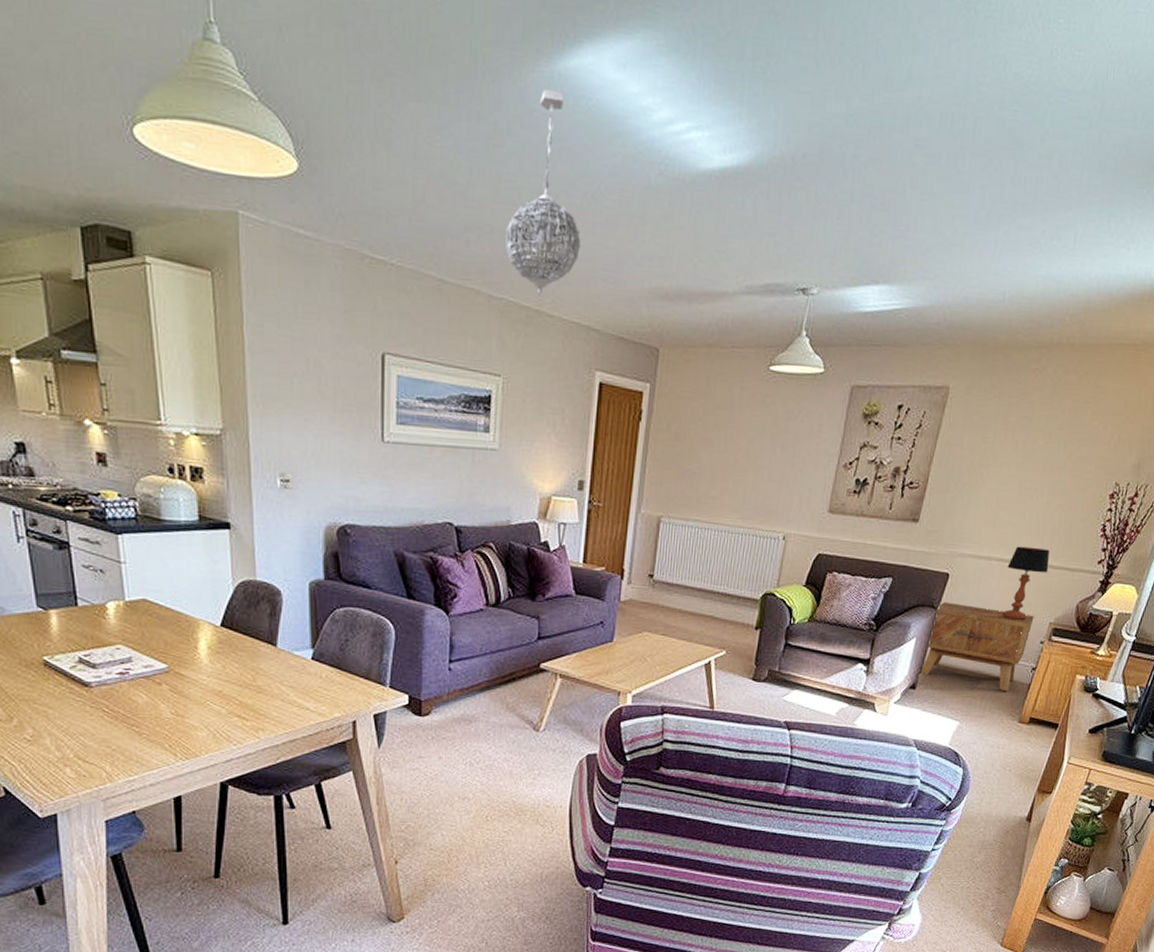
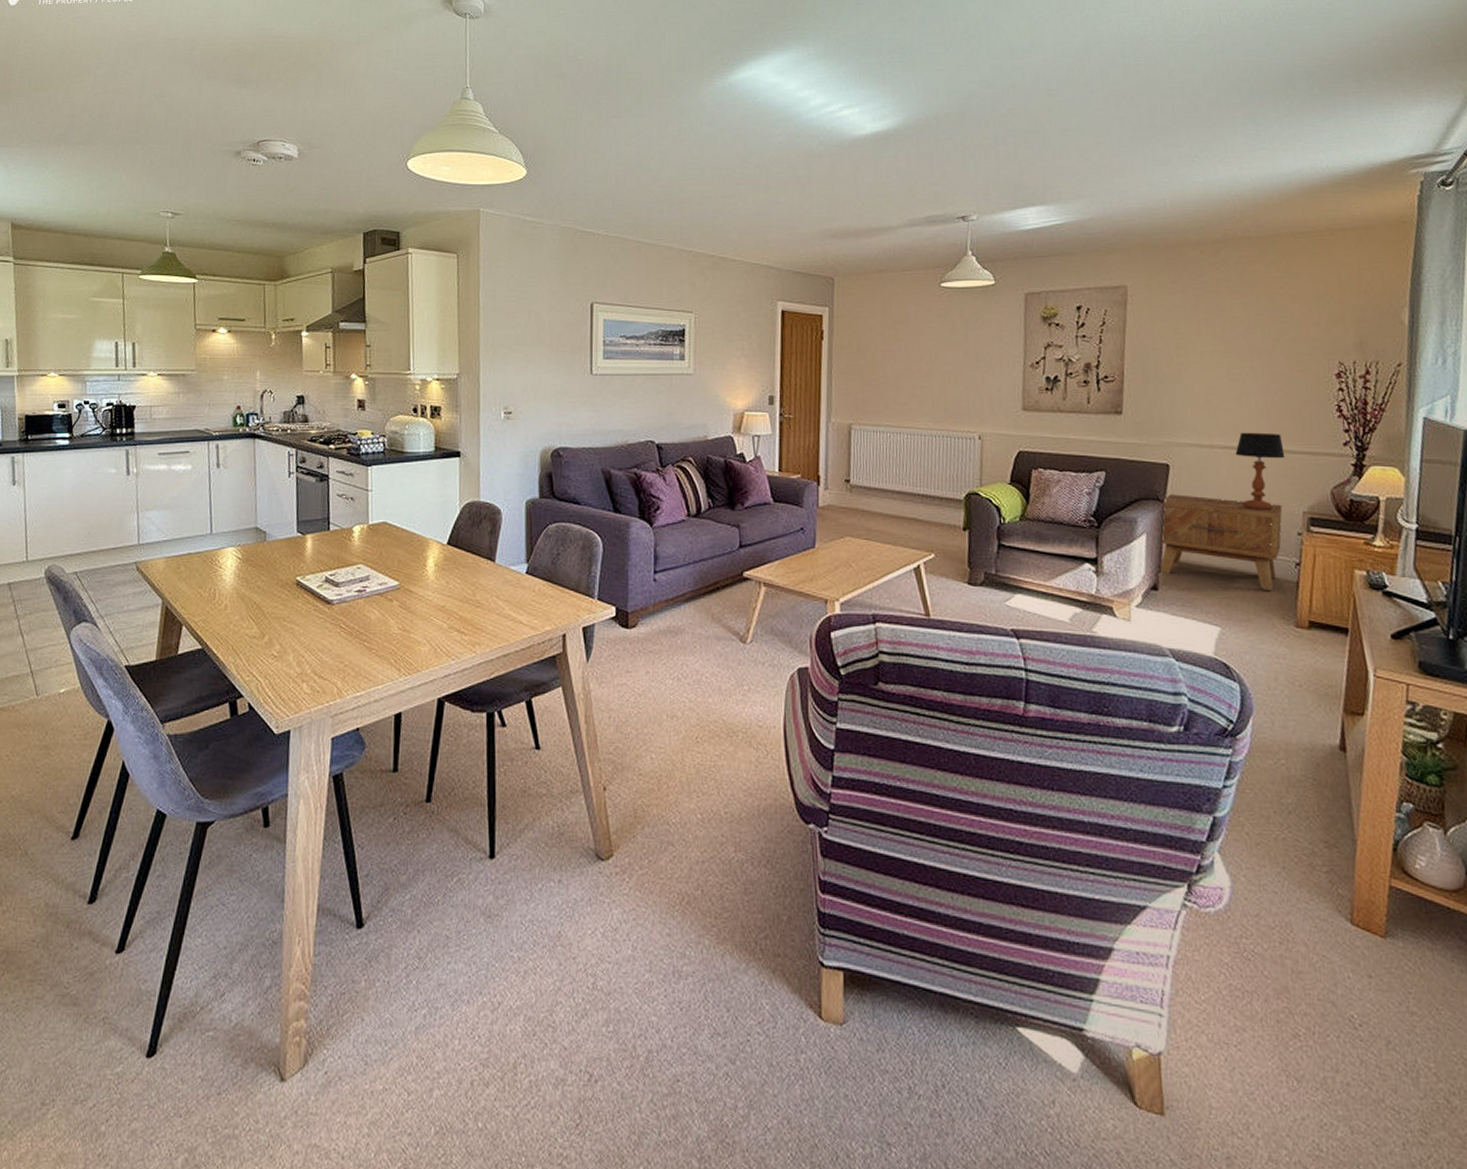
pendant light: present [504,89,581,296] -> none [691,96,756,246]

